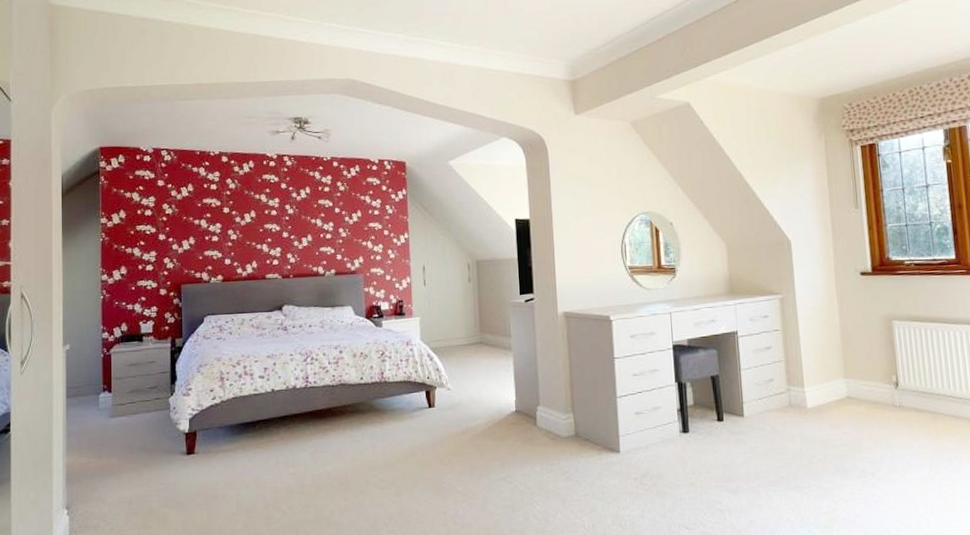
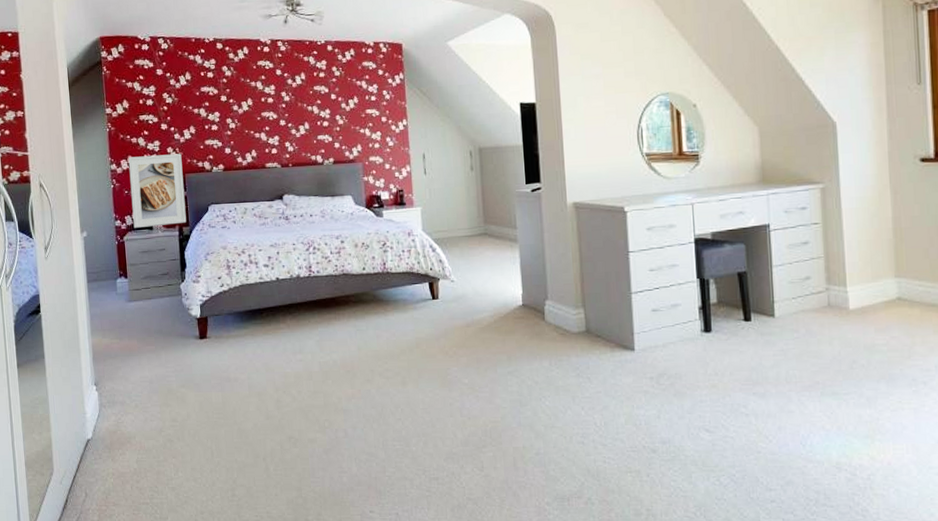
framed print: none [121,264,180,340] -> present [128,153,187,228]

